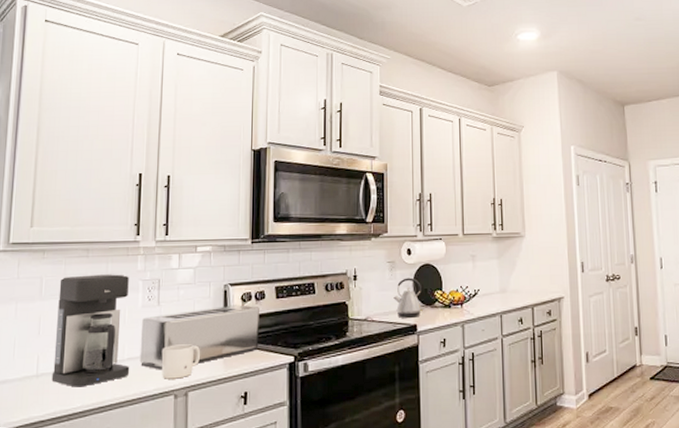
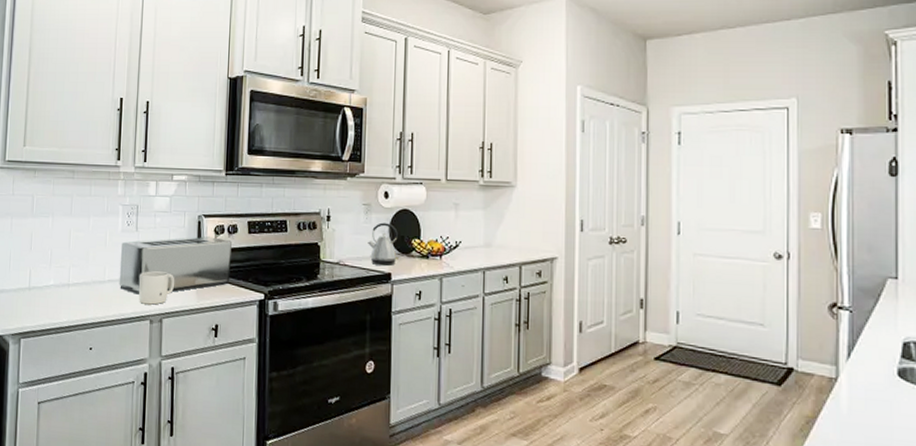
coffee maker: present [51,274,130,387] -> none [41,196,110,304]

